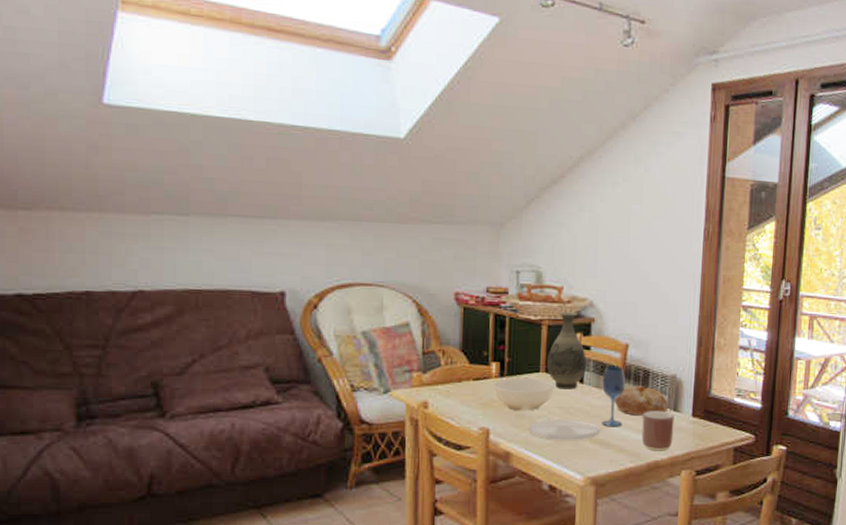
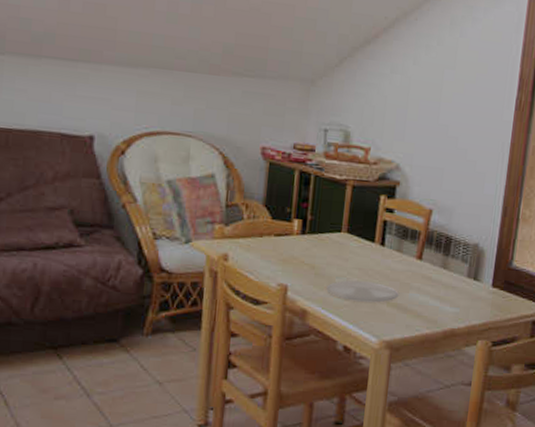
bowl: present [494,378,554,411] -> none [295,236,355,271]
vase: present [547,311,587,390] -> none [349,172,390,252]
wineglass: present [602,366,626,427] -> none [400,231,428,293]
bread: present [614,386,669,416] -> none [415,252,469,283]
mug: present [641,411,674,451] -> none [439,278,474,320]

